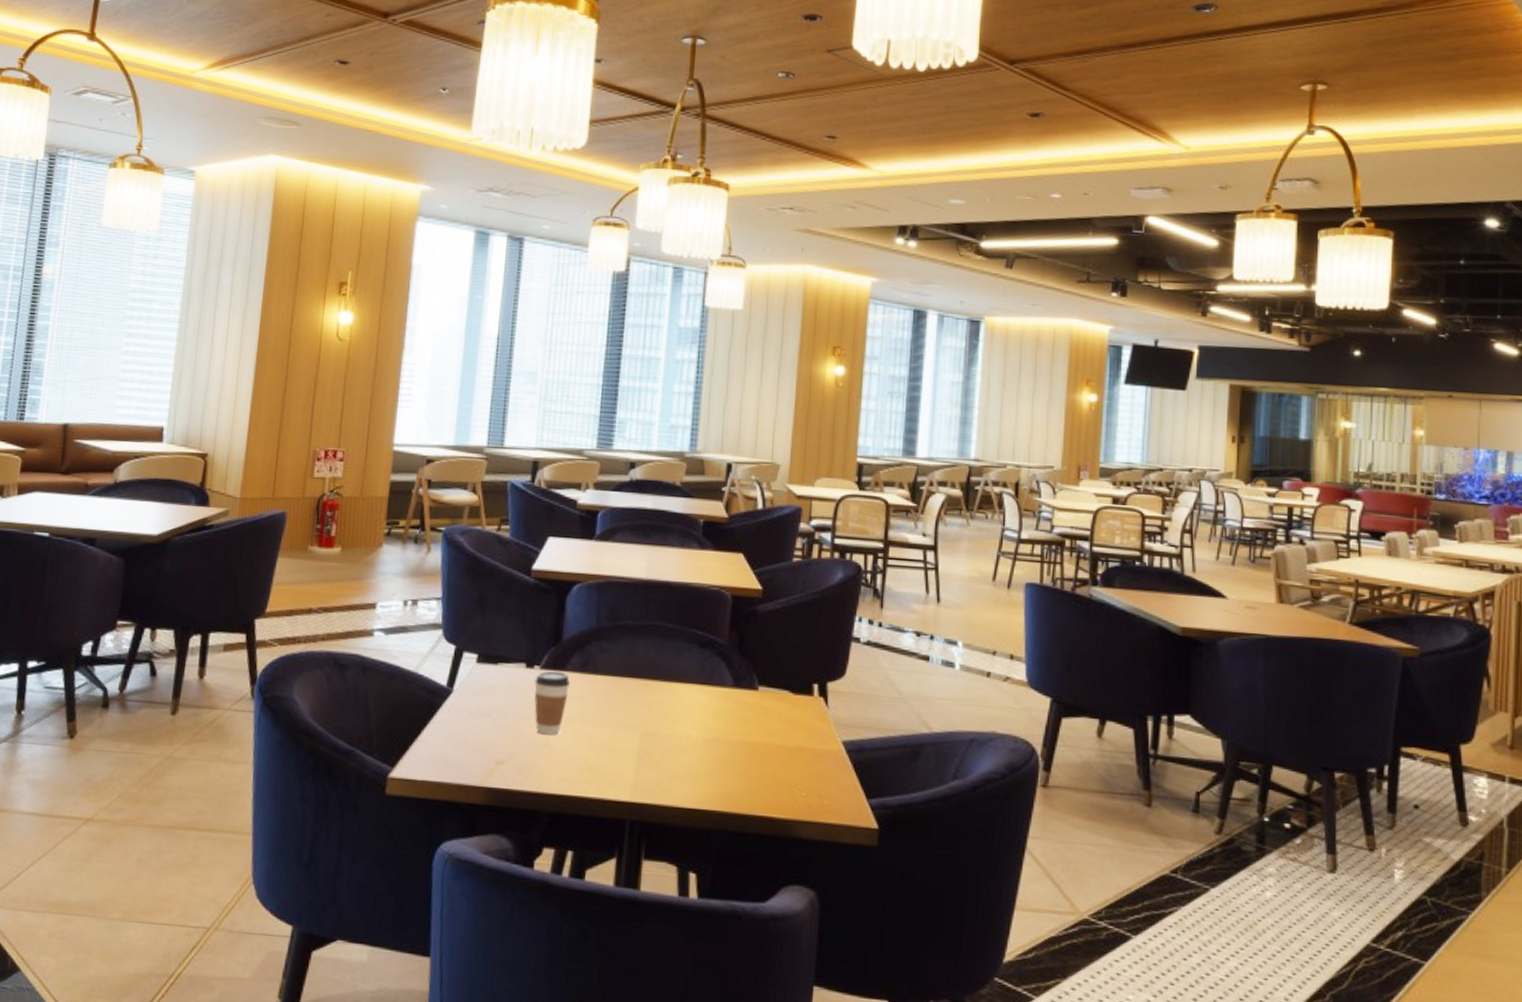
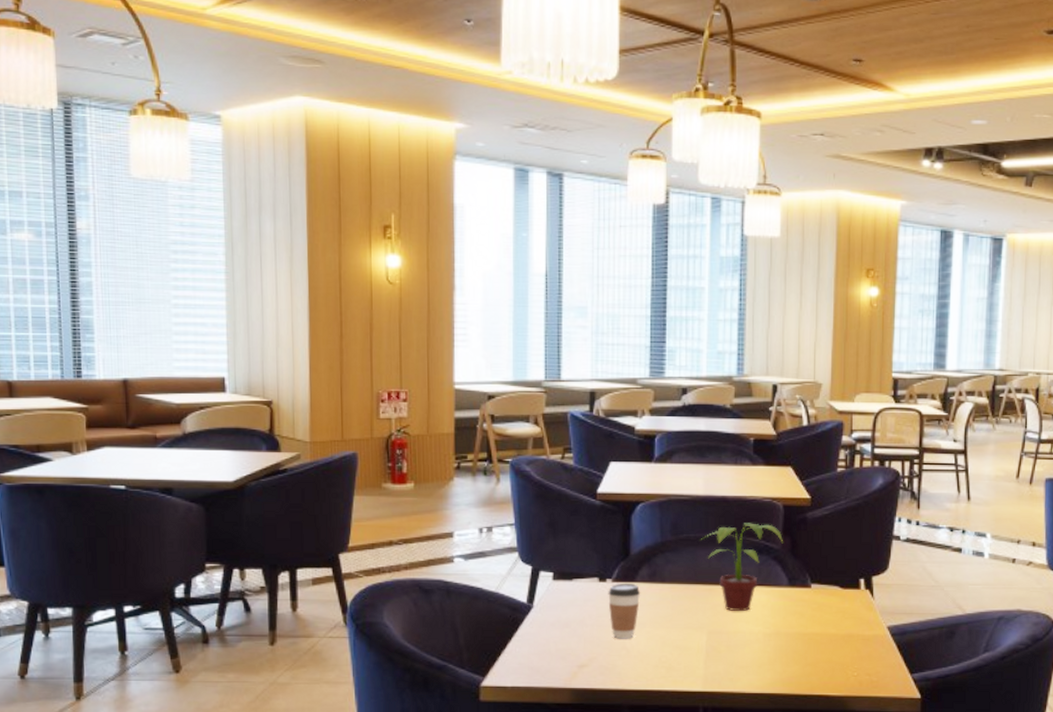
potted plant: none [640,612,730,712] -> present [701,523,783,611]

